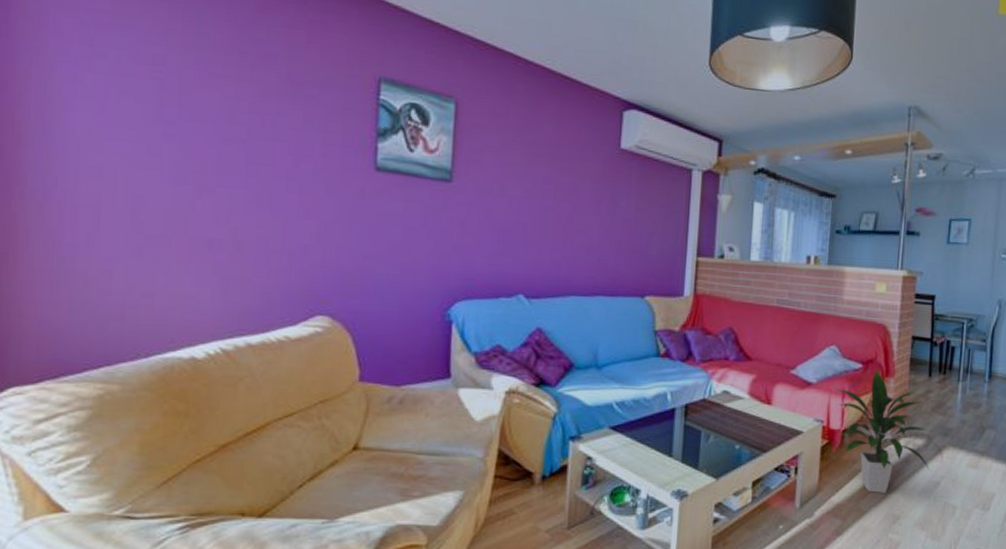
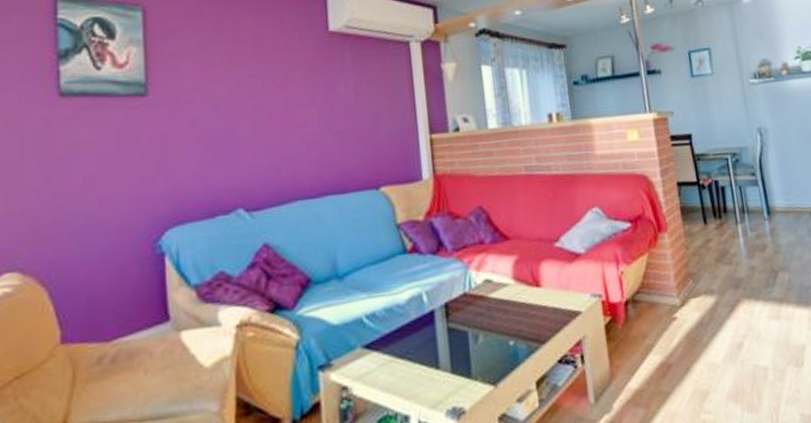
indoor plant: present [835,369,930,493] -> none [607,225,728,369]

